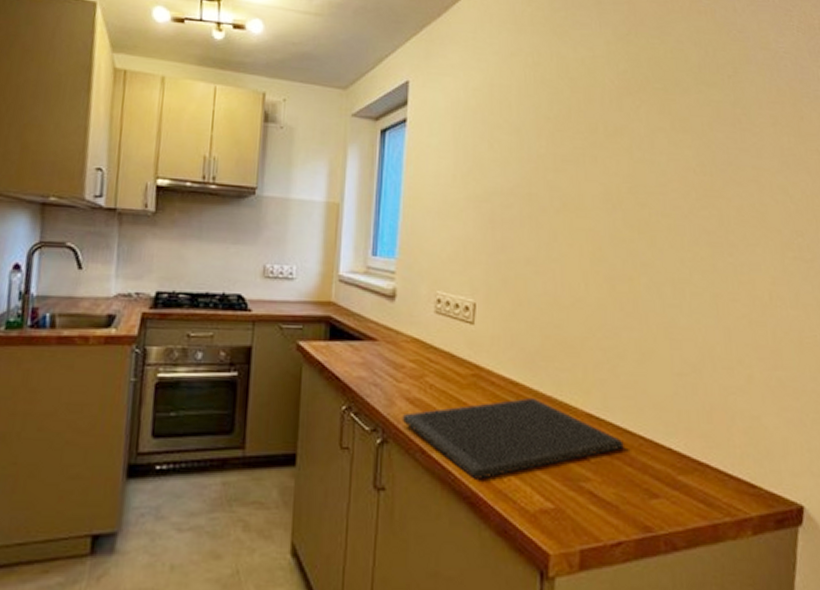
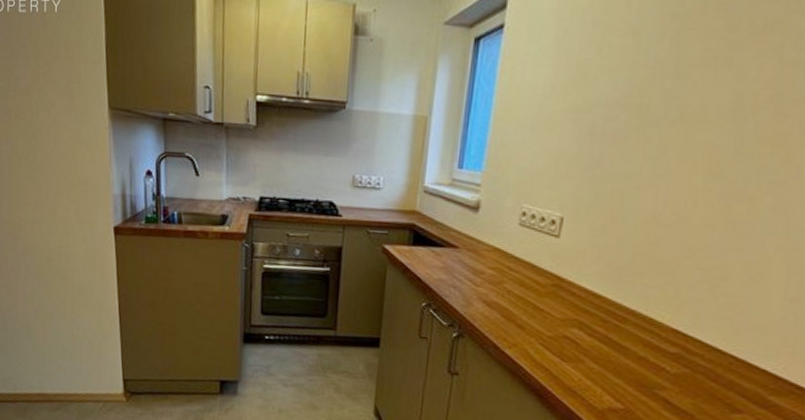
cutting board: present [402,398,624,480] -> none [478,310,711,377]

